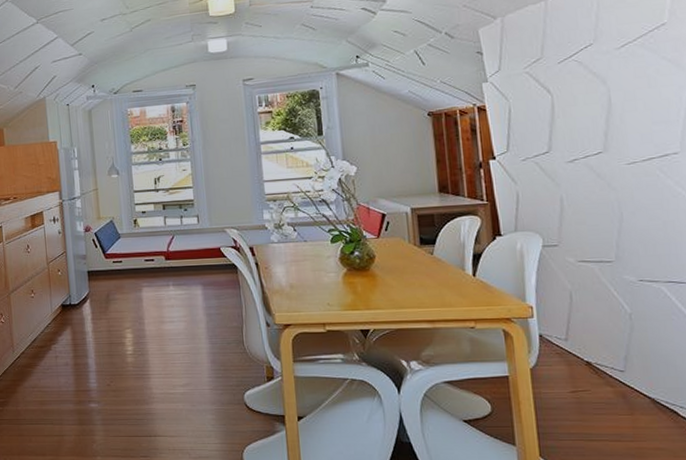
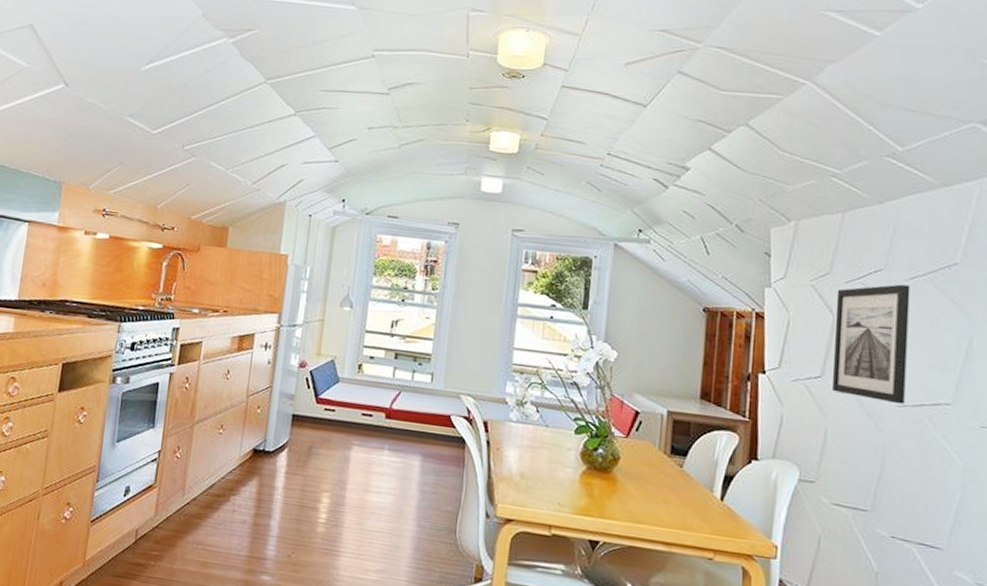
wall art: none [551,53,633,163] -> present [833,284,910,405]

